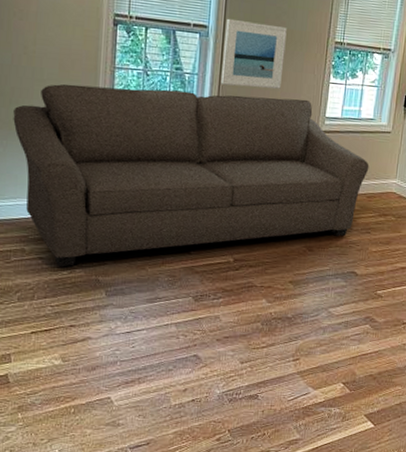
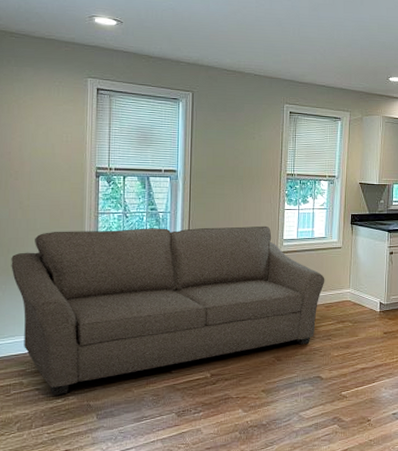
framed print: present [220,18,287,89] -> none [190,162,245,219]

